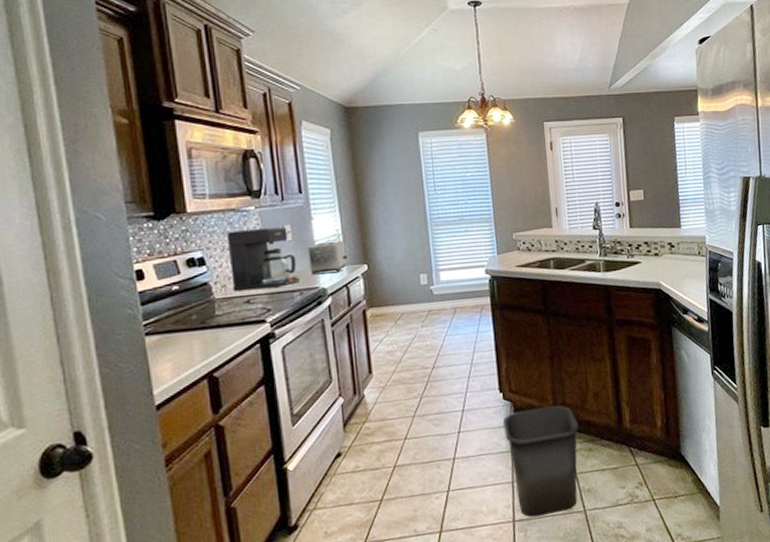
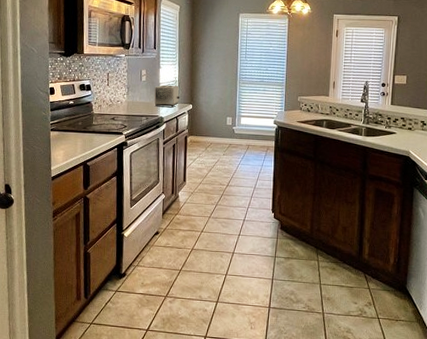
coffee maker: present [227,227,299,292] -> none [105,70,147,113]
waste bin: present [502,405,579,518] -> none [271,229,328,310]

